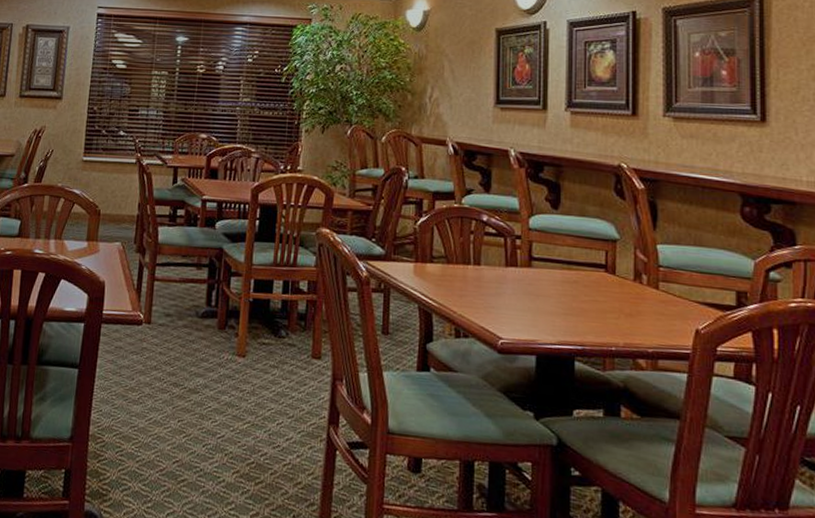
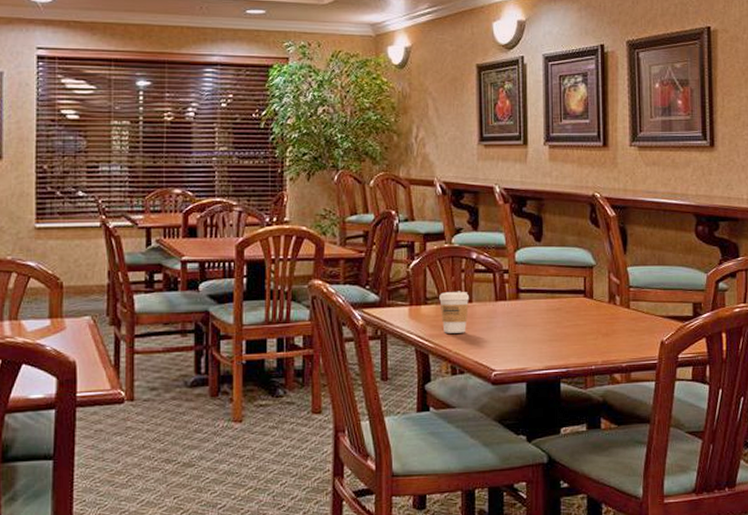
coffee cup: none [446,252,478,296] -> present [439,291,470,333]

